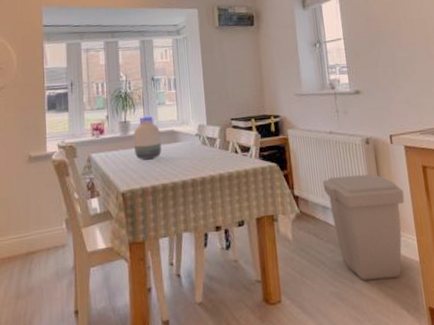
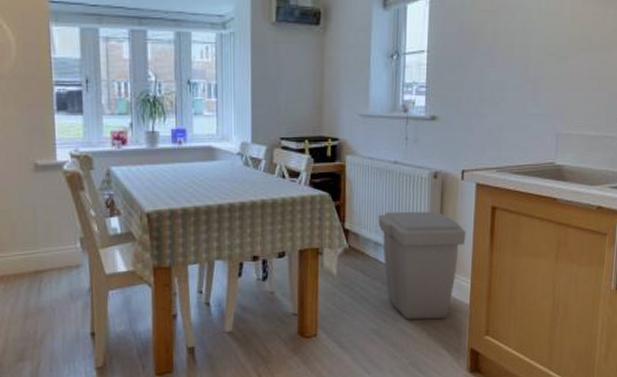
vase: present [134,120,162,160] -> none [163,132,195,178]

